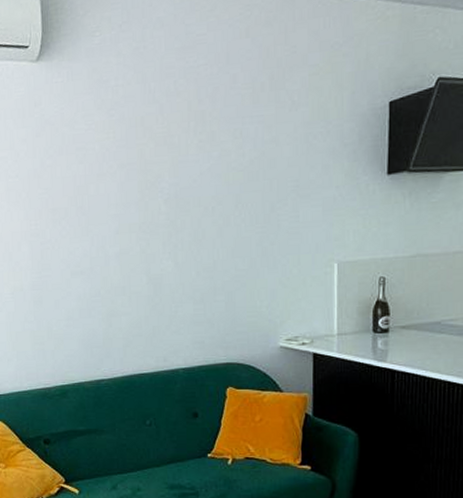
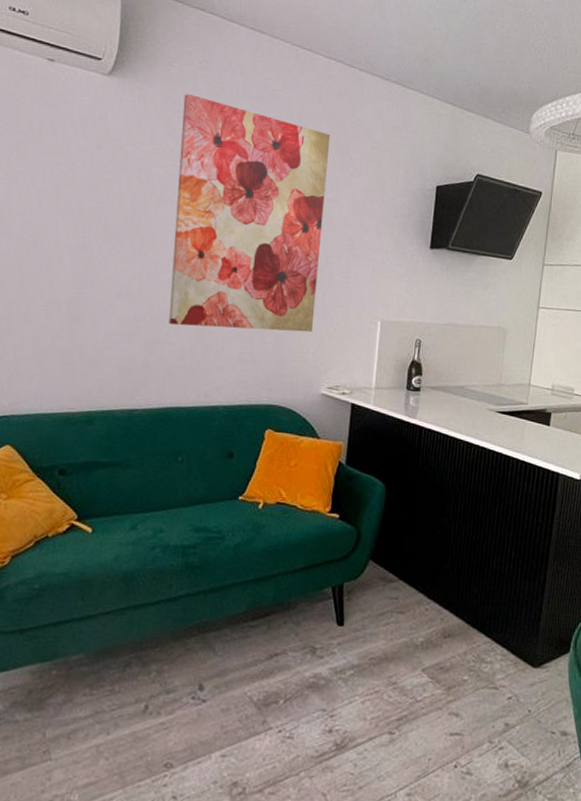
wall art: none [109,60,265,296] -> present [169,93,331,333]

